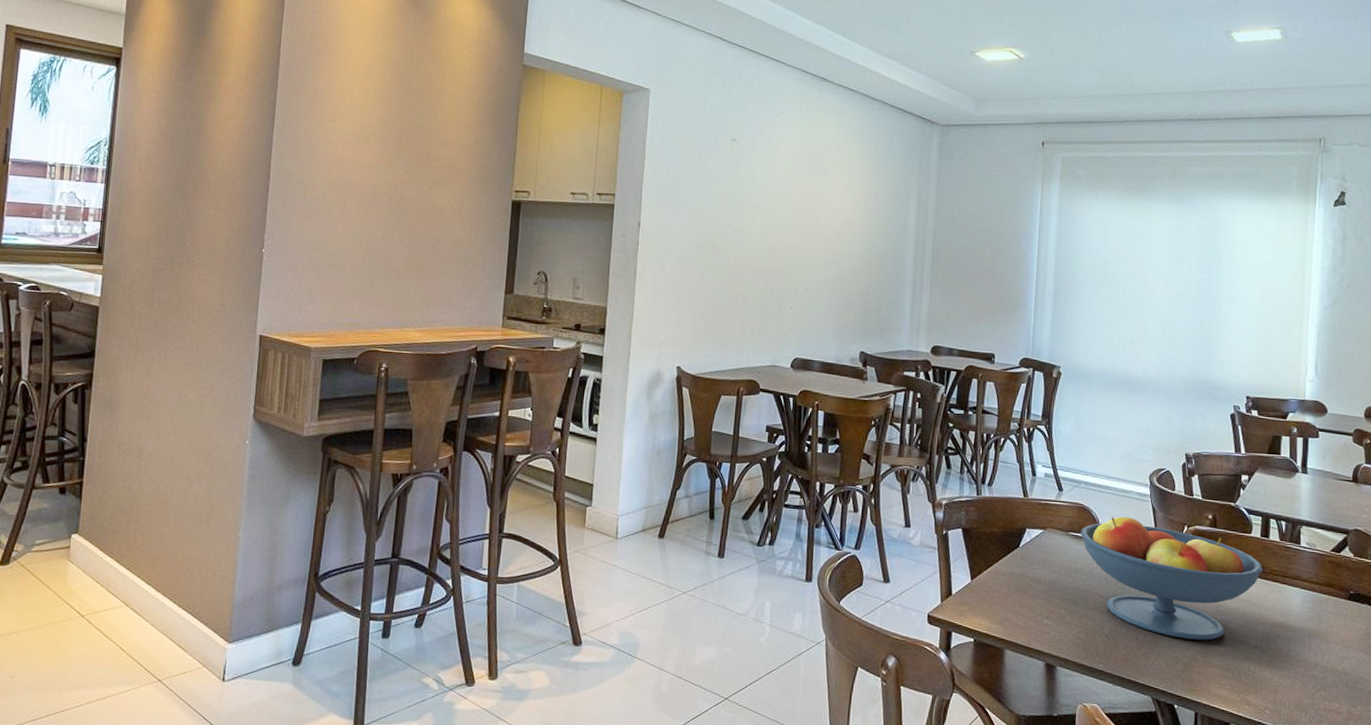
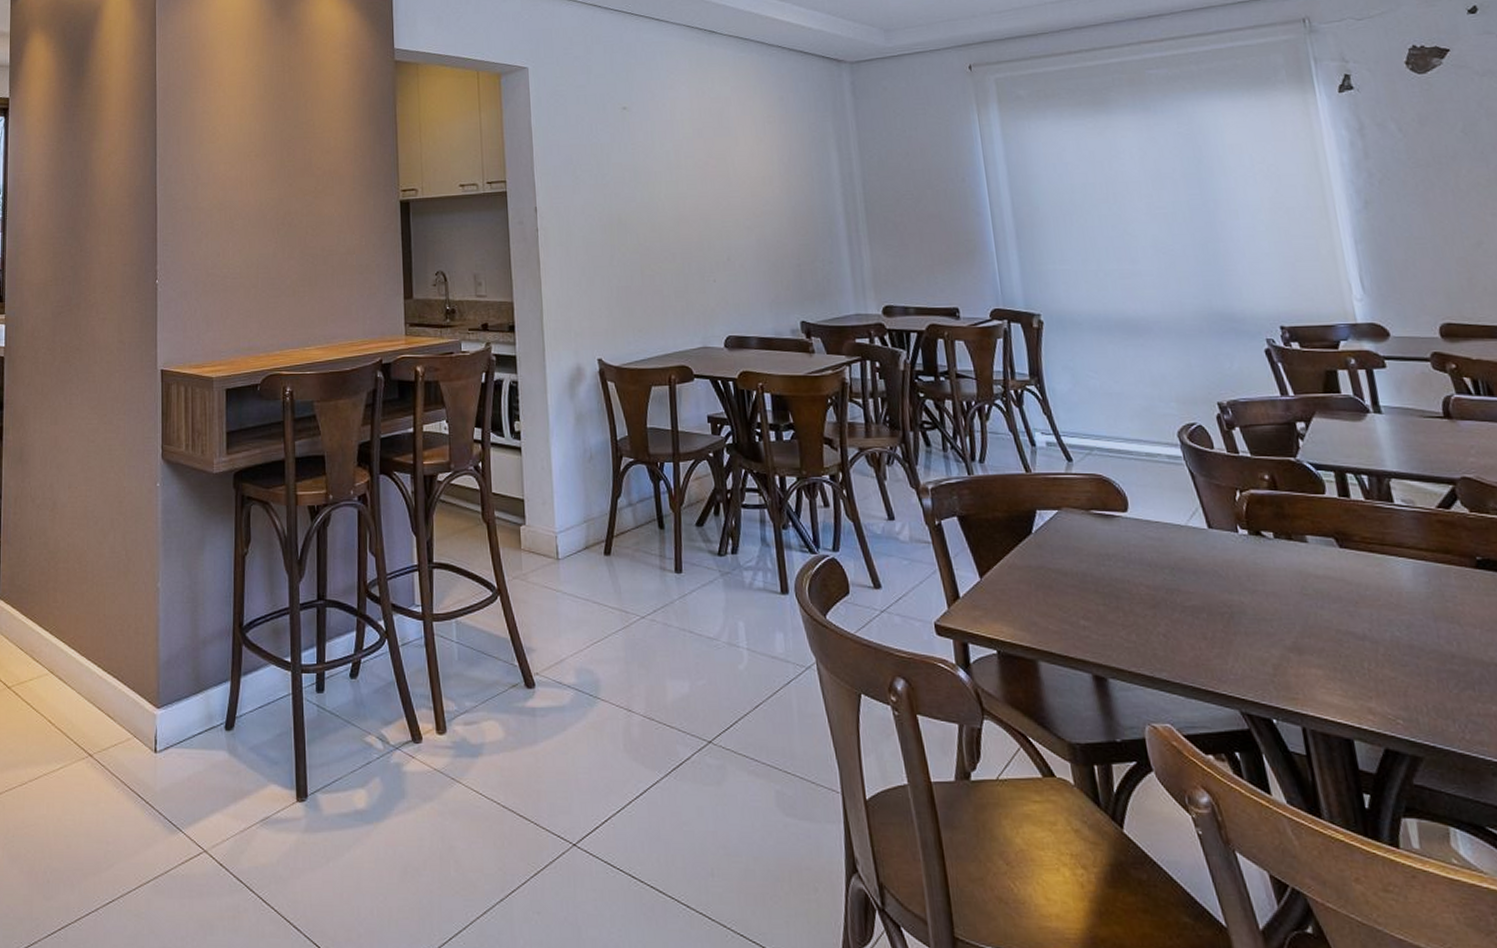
fruit bowl: present [1081,516,1264,641] -> none [1105,486,1352,633]

